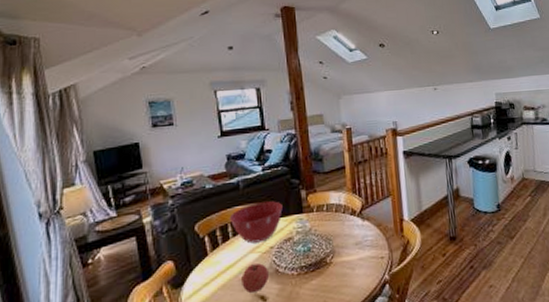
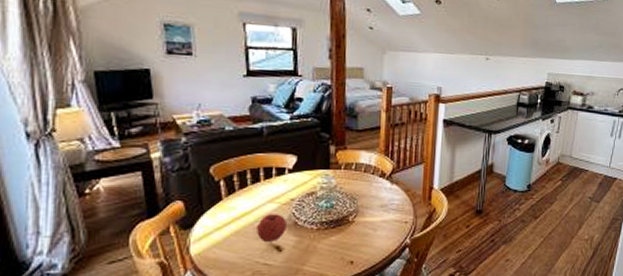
mixing bowl: present [229,201,283,243] -> none [249,152,308,193]

